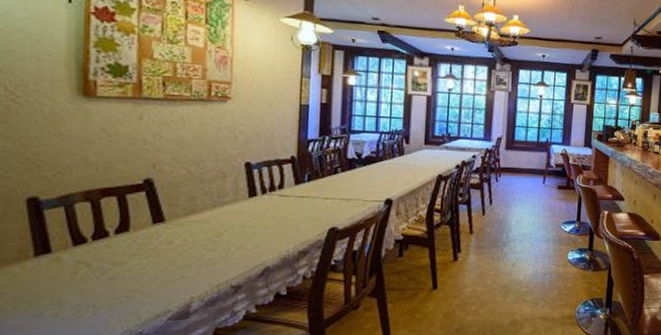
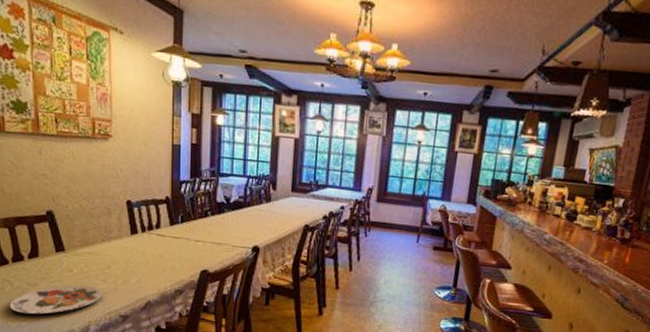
plate: none [83,258,210,299] -> present [9,285,102,315]

